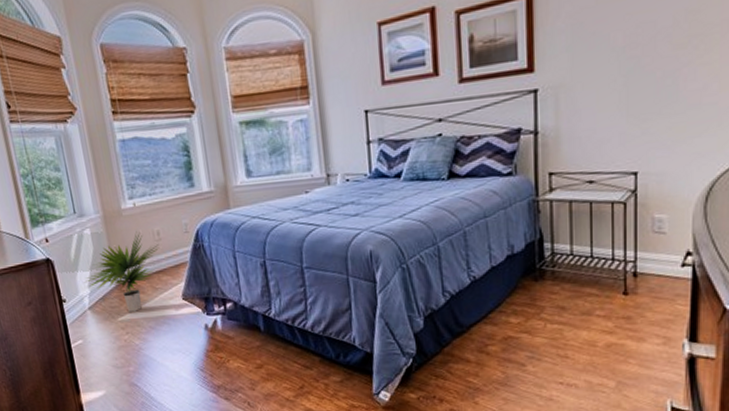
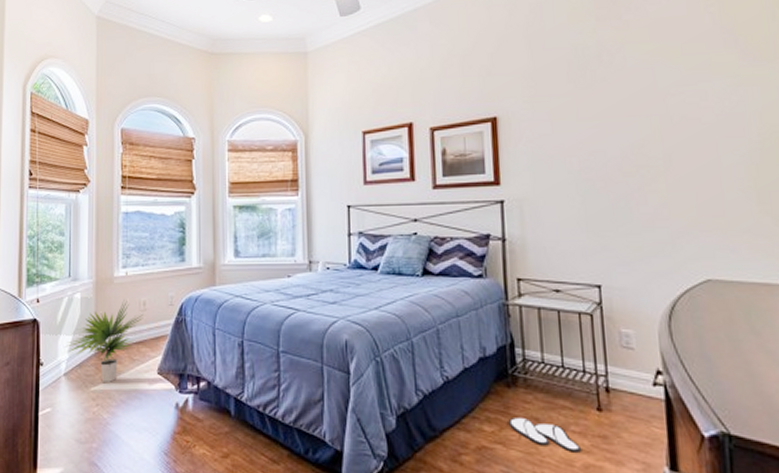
slippers: none [535,308,604,334] -> present [509,418,581,453]

